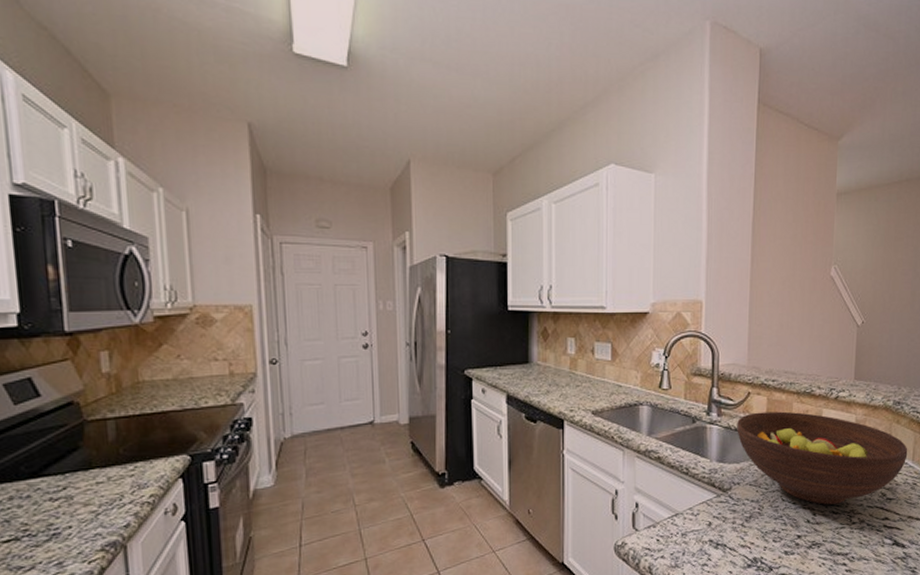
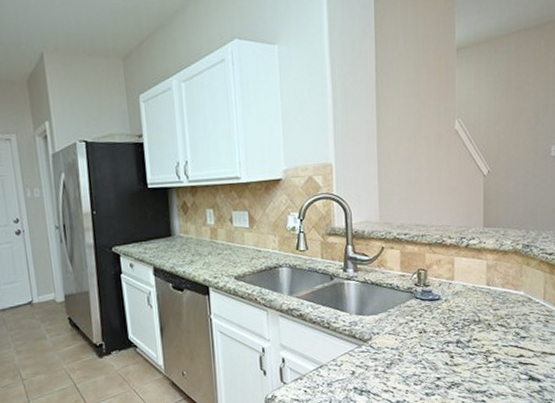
fruit bowl: present [737,411,908,505] -> none [373,262,539,347]

